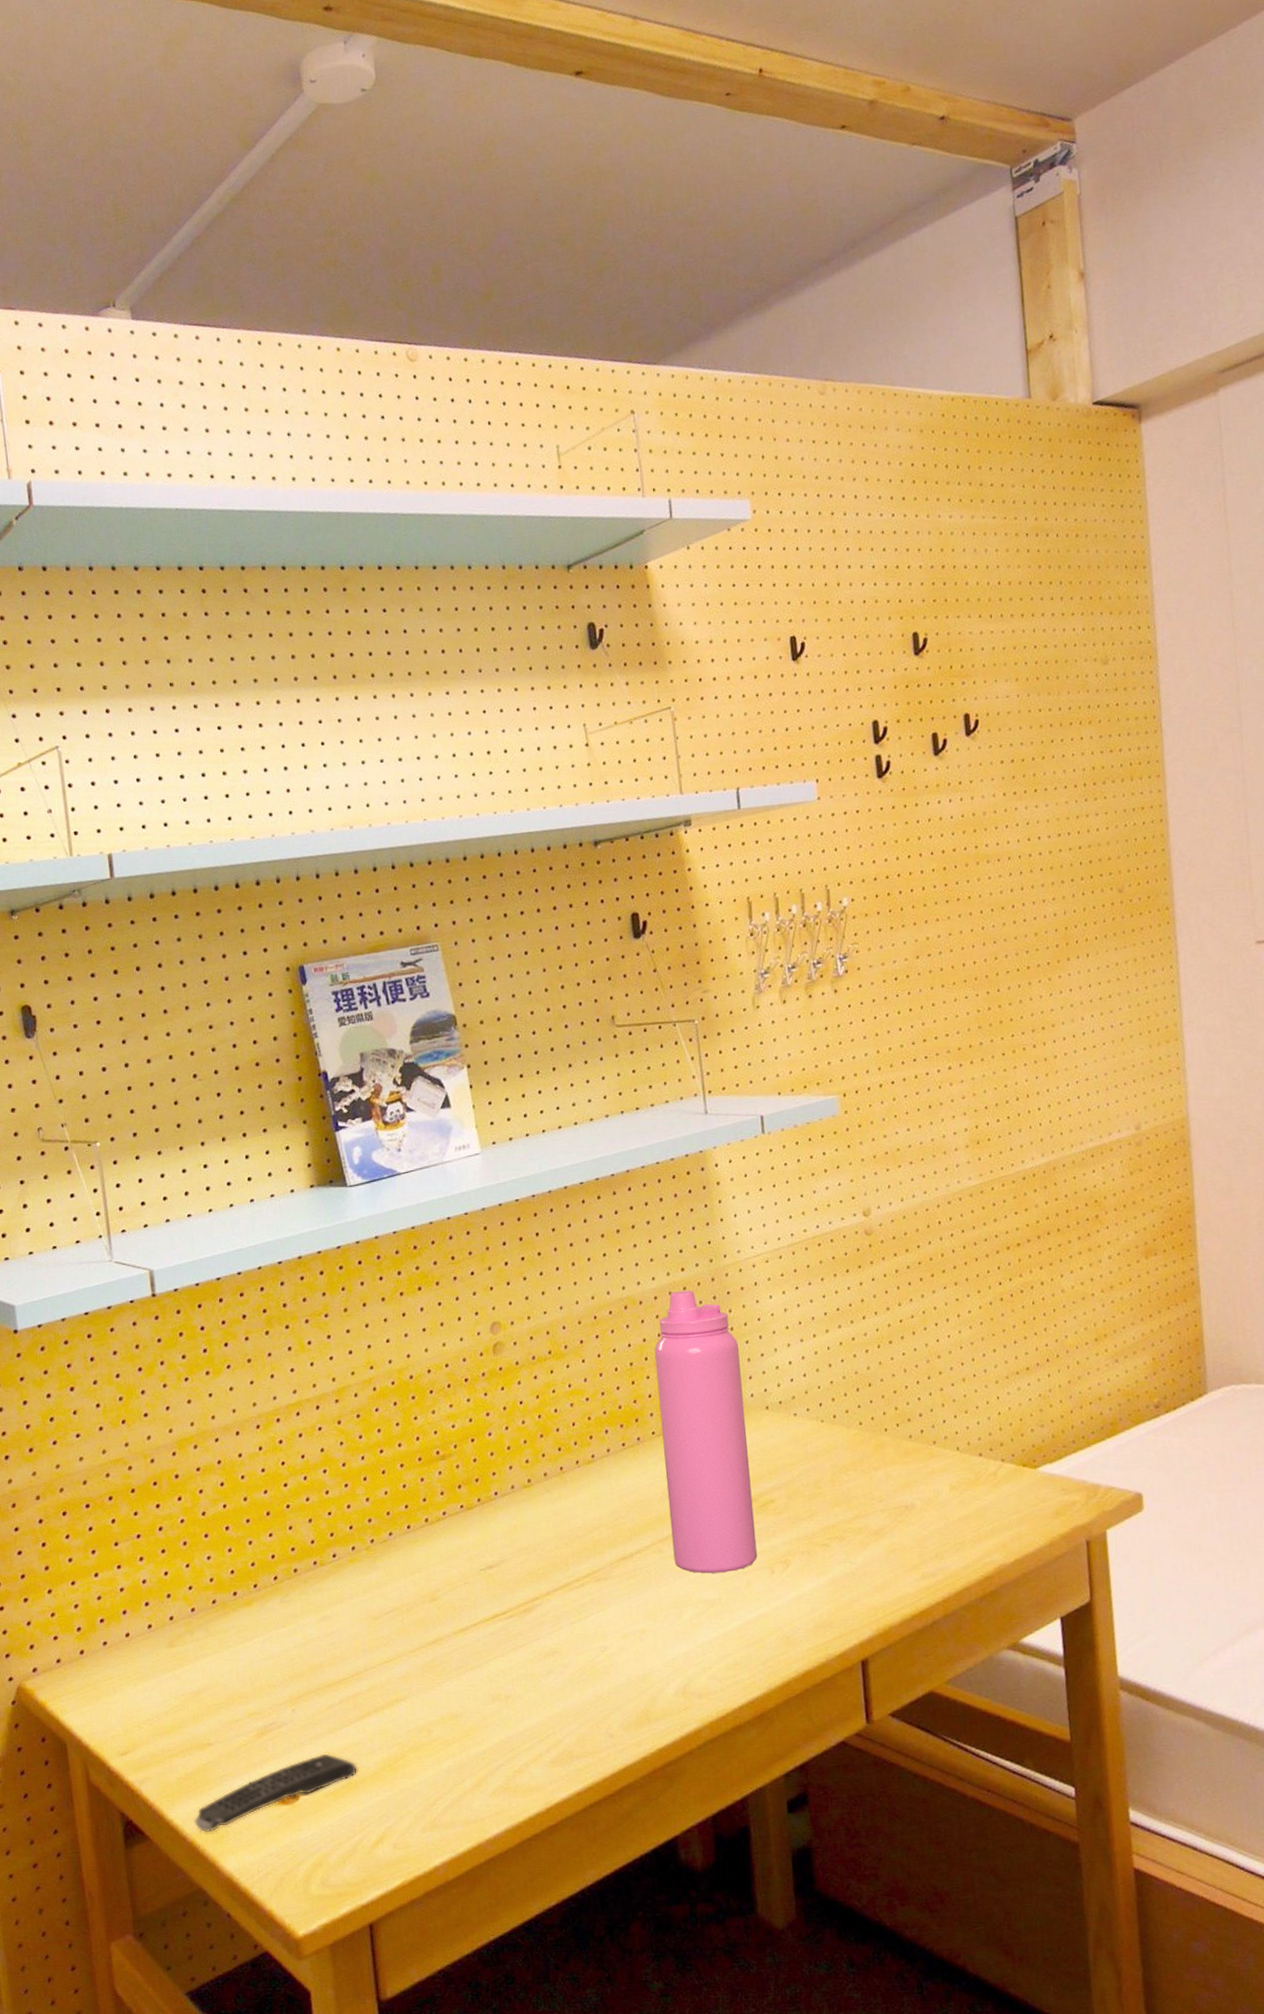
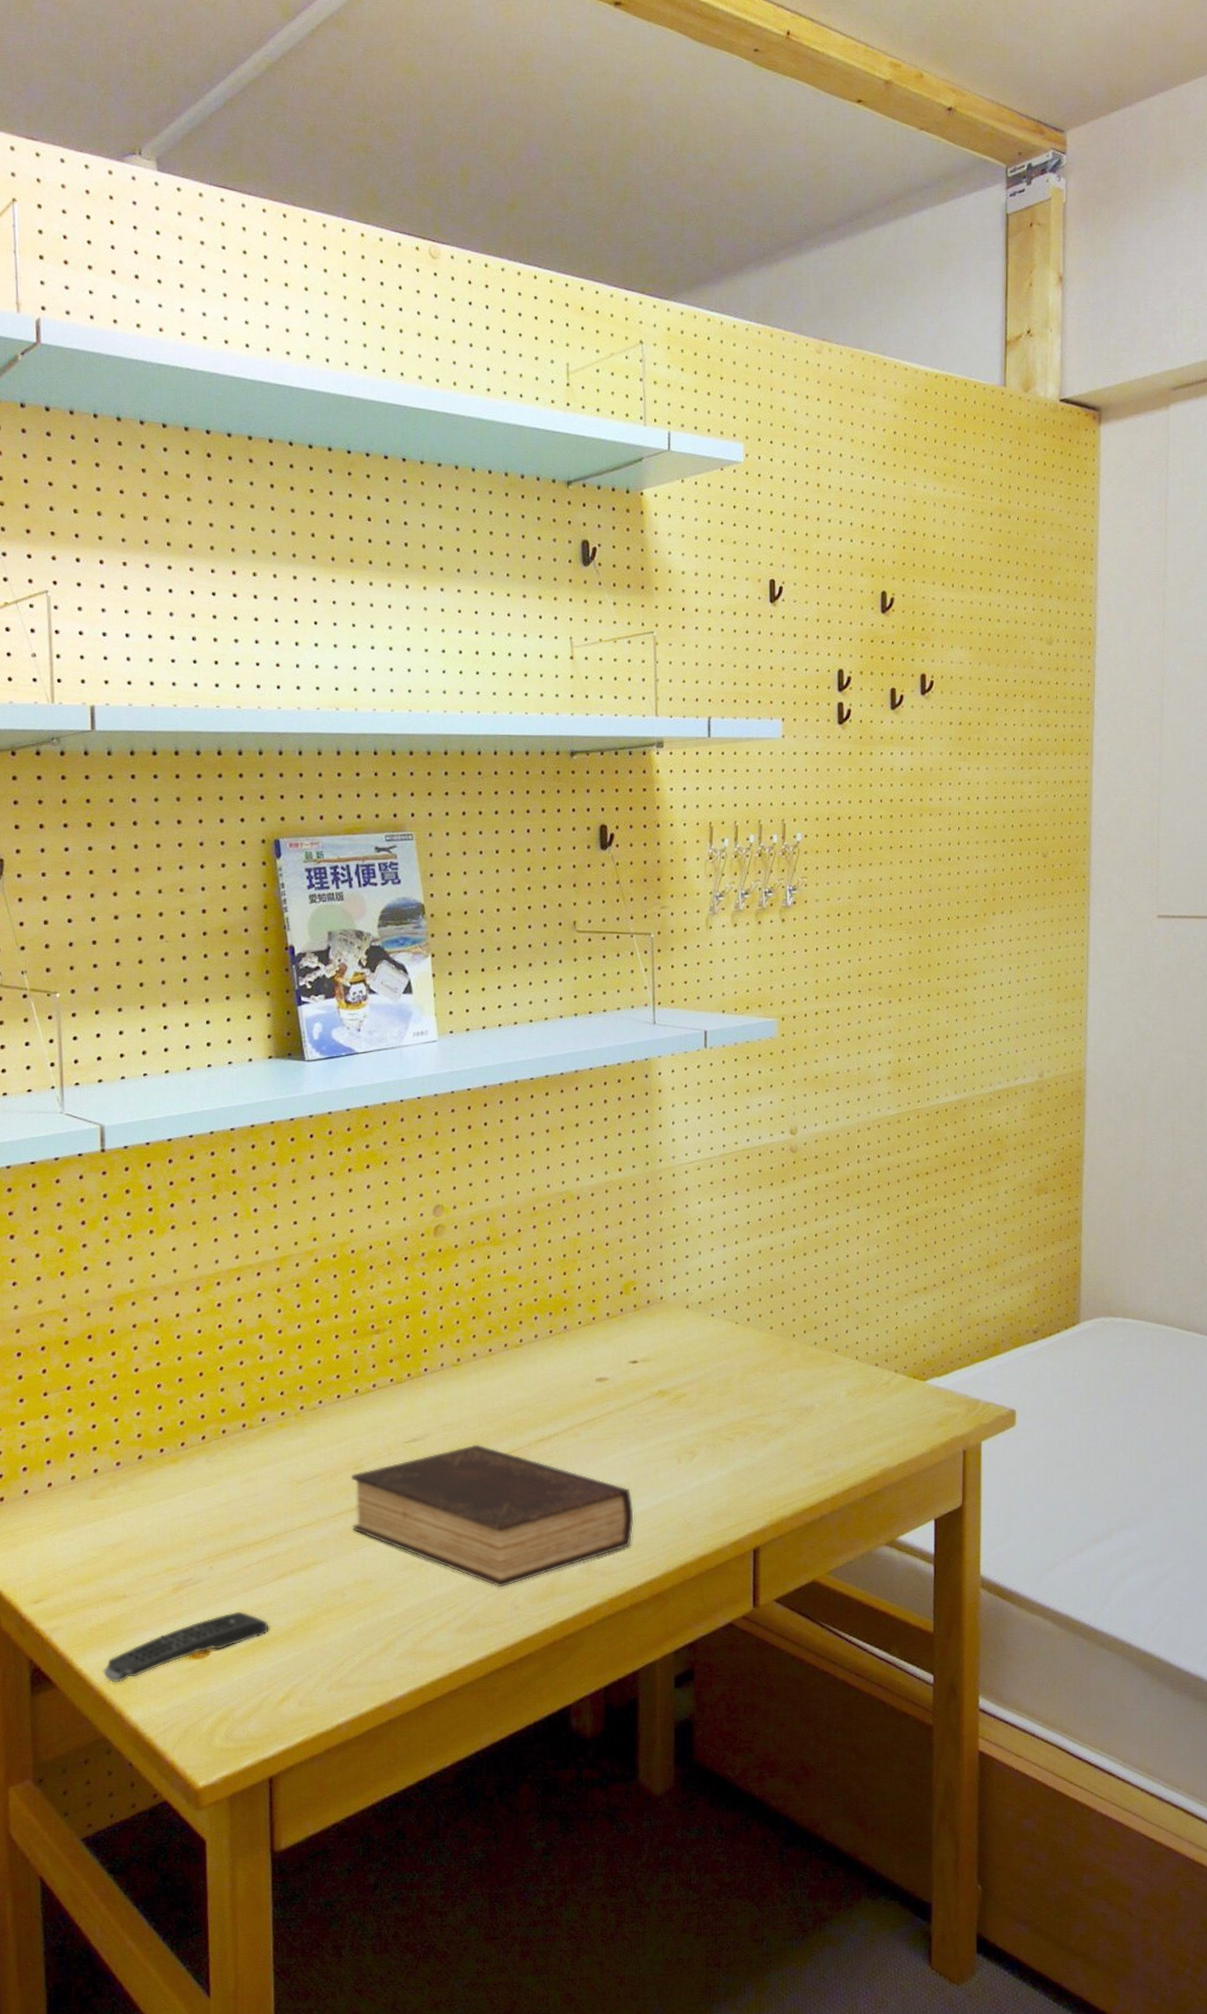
book: none [428,1567,729,1716] -> present [352,1444,634,1588]
water bottle: present [654,1290,758,1574] -> none [587,1189,667,1459]

